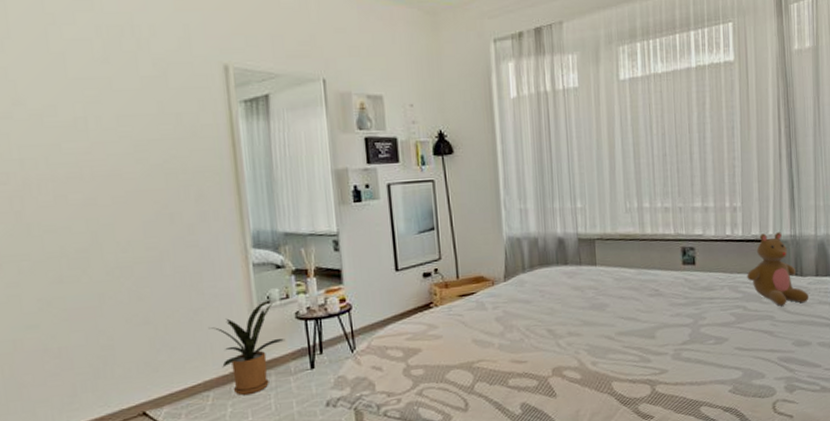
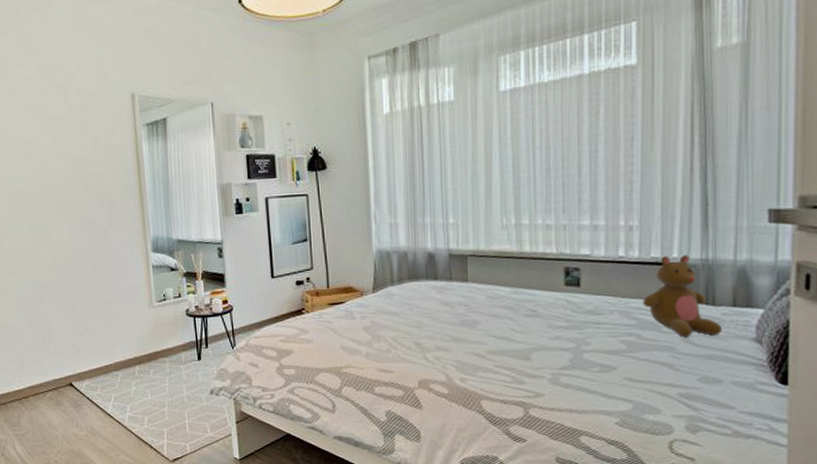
house plant: present [208,299,286,395] -> none [118,297,178,377]

